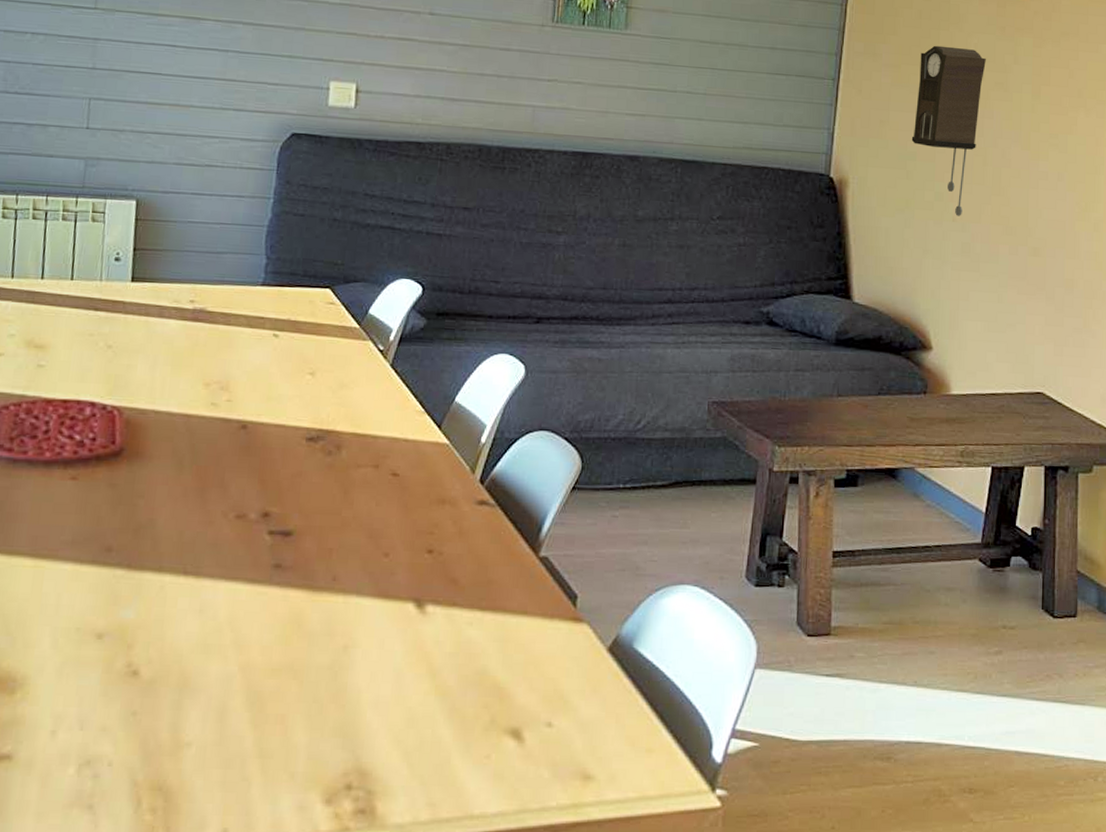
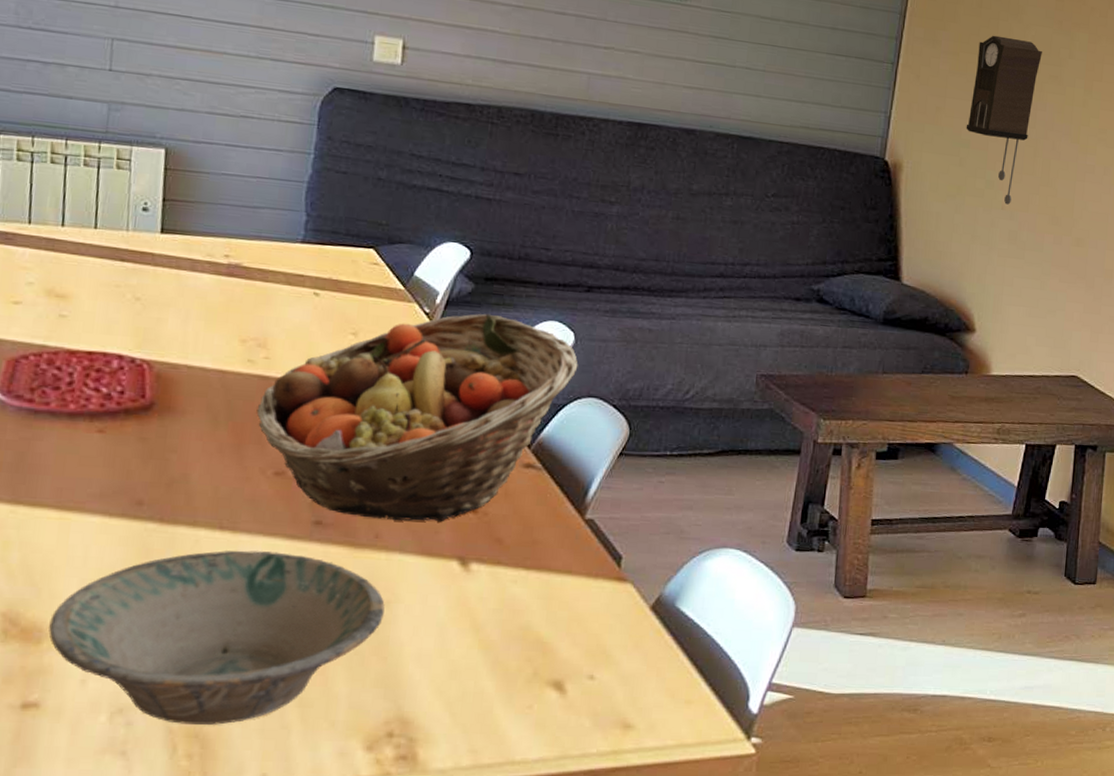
bowl: none [22,595,343,777] -> present [48,550,385,725]
fruit basket: none [219,348,529,563] -> present [256,313,578,522]

